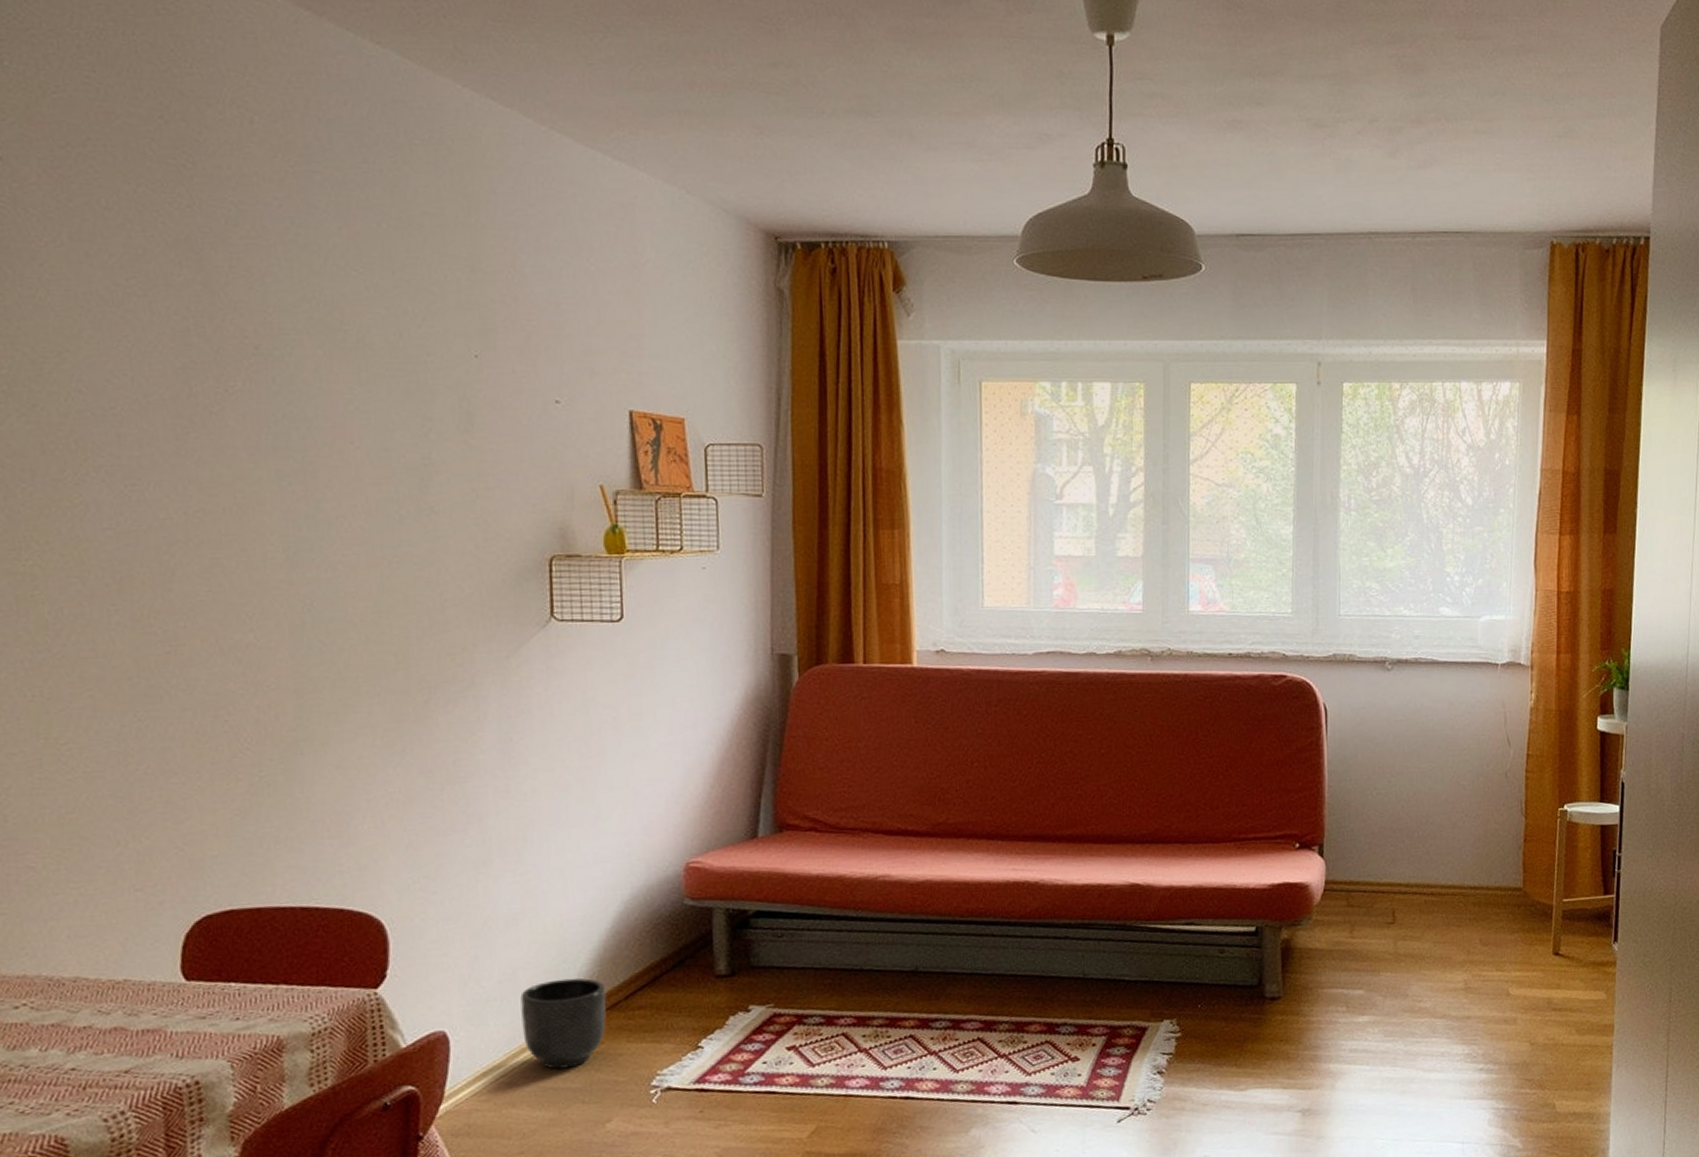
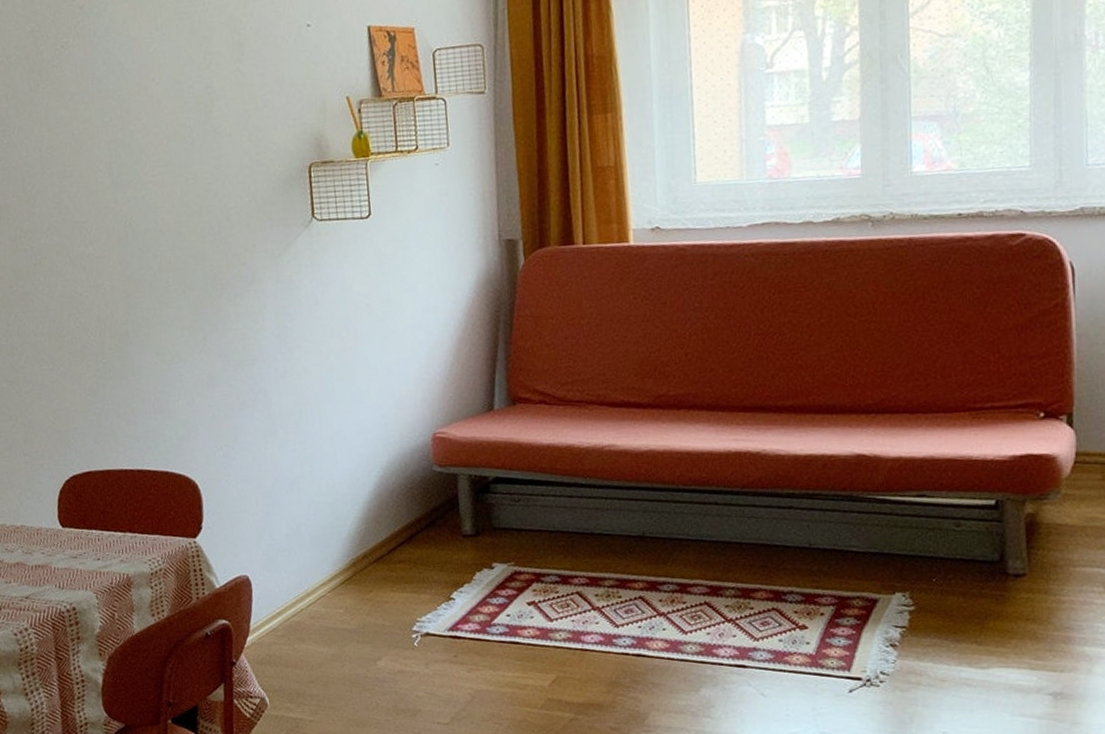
planter: present [520,978,607,1069] -> none [304,533,373,612]

